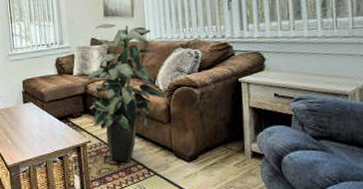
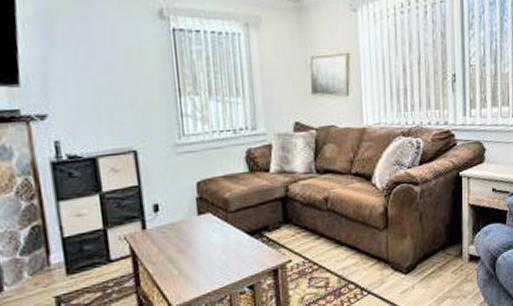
indoor plant: present [87,23,166,162] -> none [289,102,383,283]

